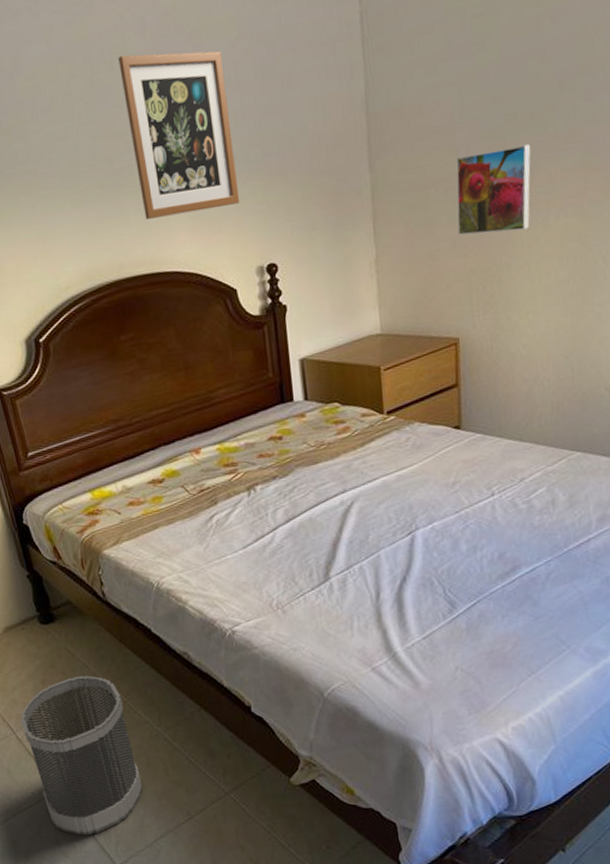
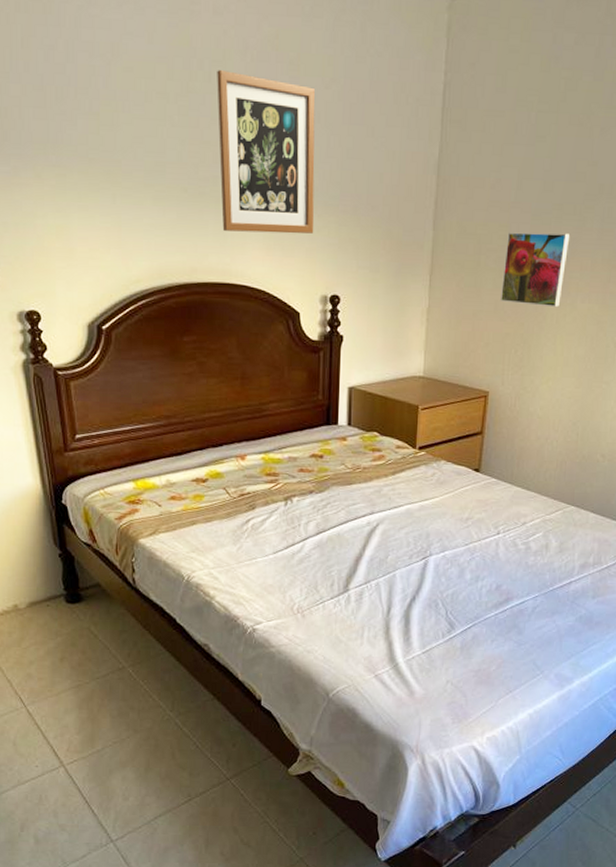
wastebasket: present [20,675,143,836] -> none [33,657,148,811]

